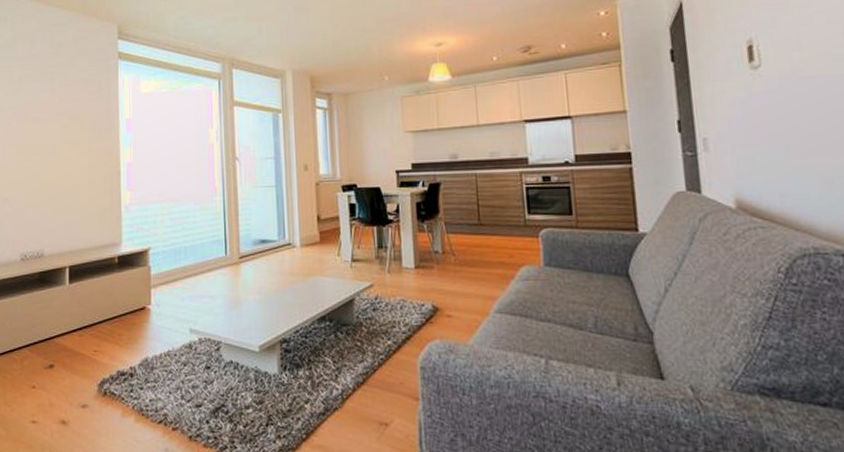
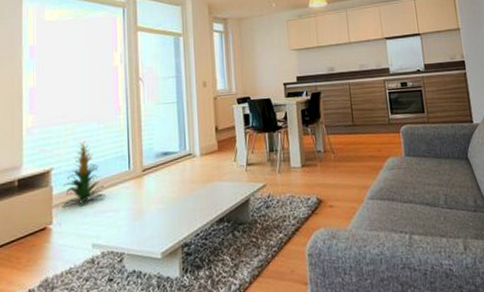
indoor plant: none [159,222,202,290] -> present [61,142,105,207]

